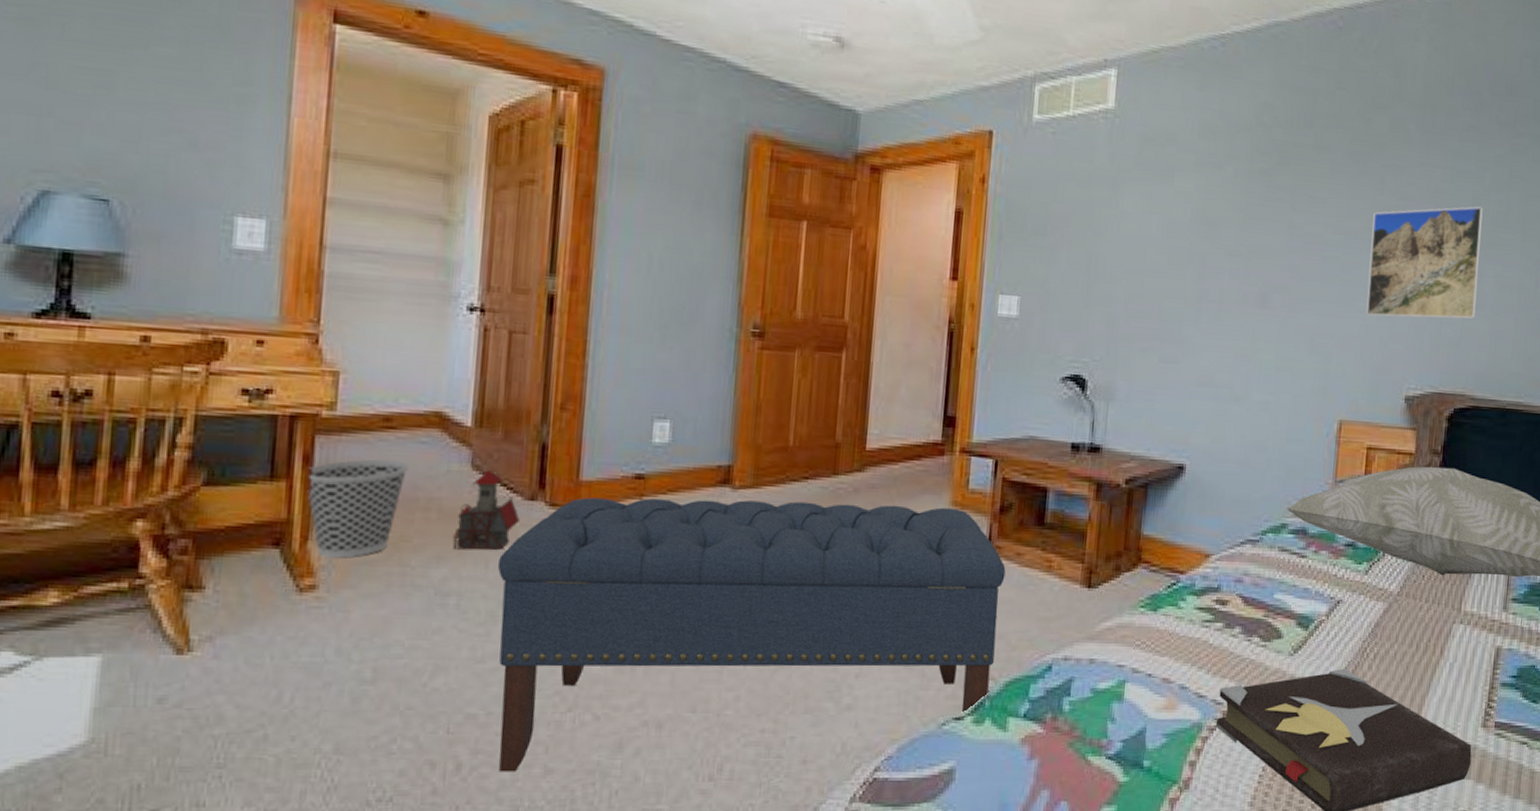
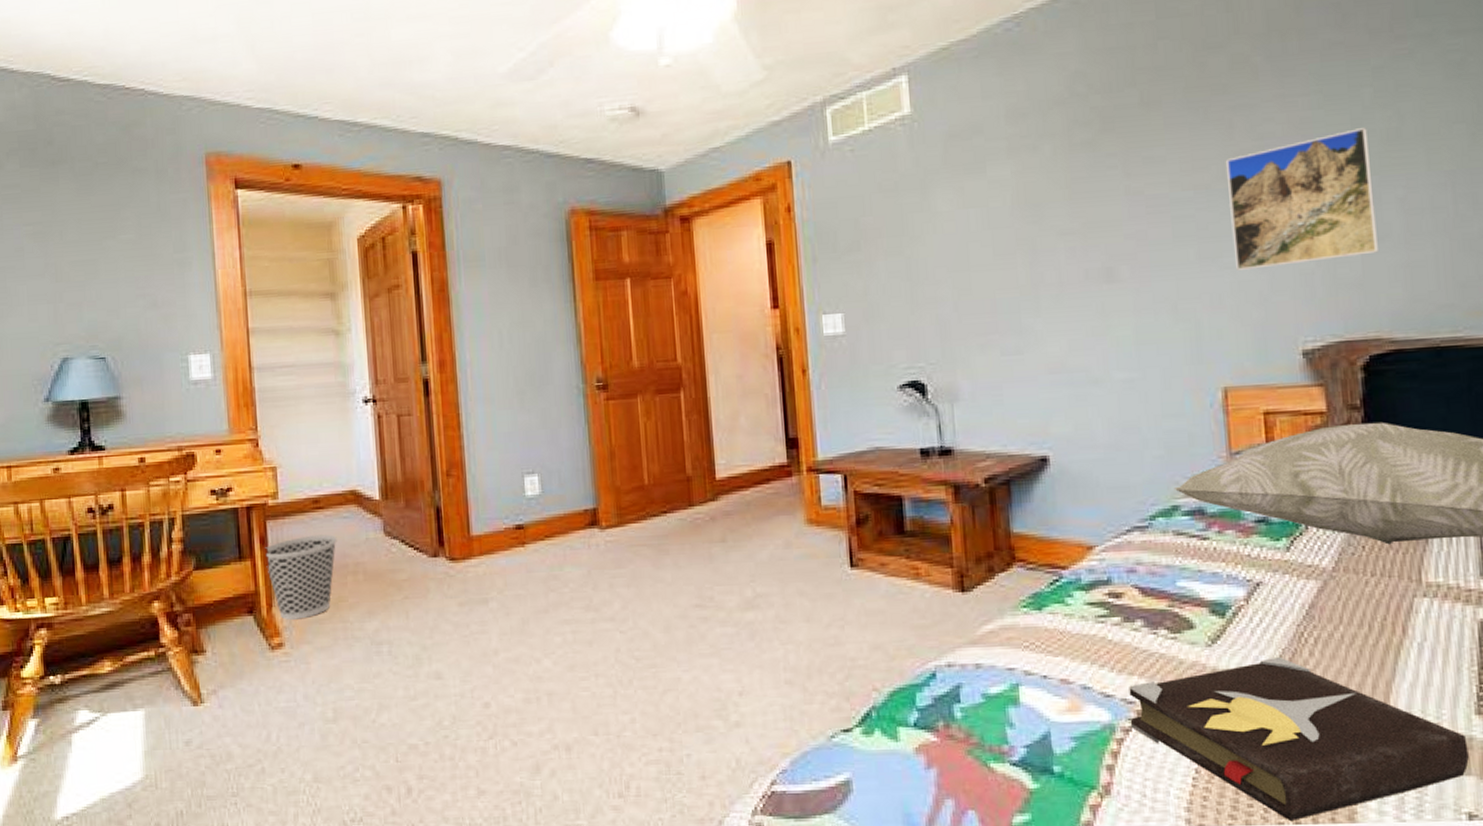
toy house: present [452,470,520,550] -> none [378,535,428,605]
bench: present [497,497,1006,772] -> none [415,525,874,794]

